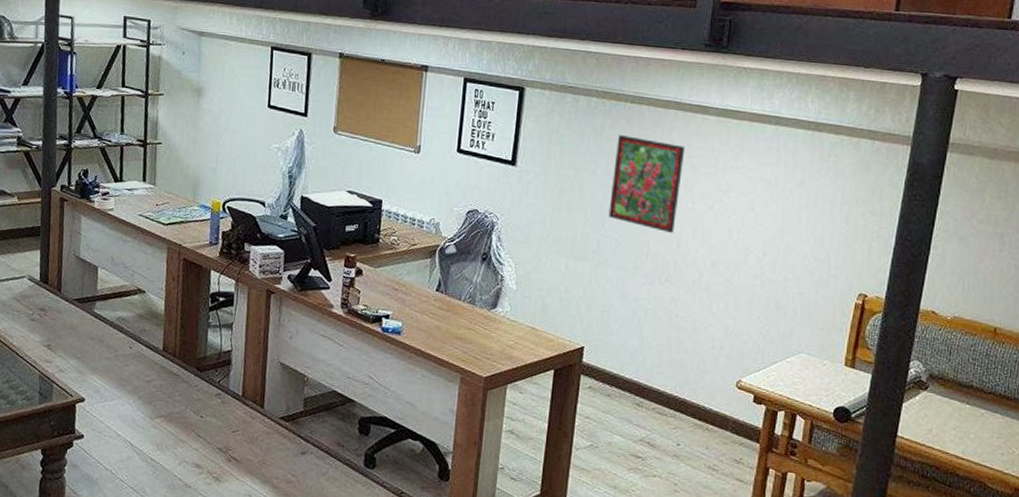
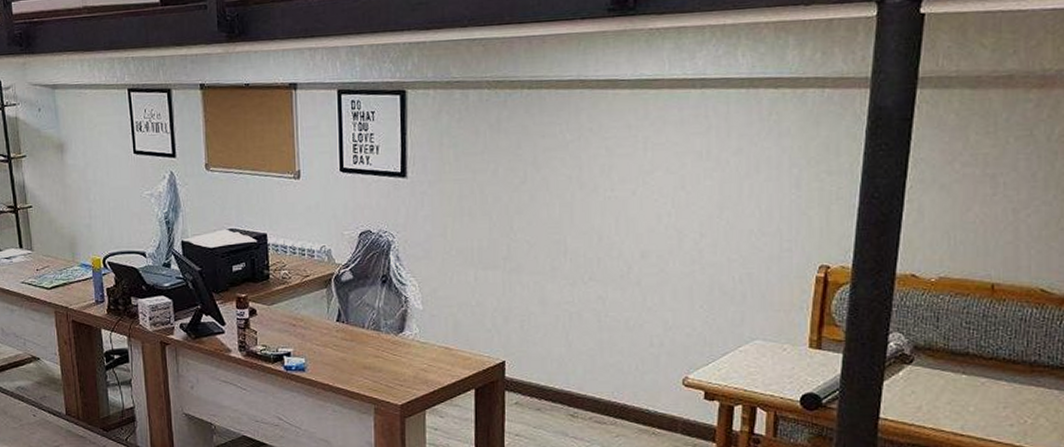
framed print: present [608,135,686,233] -> none [516,126,597,227]

